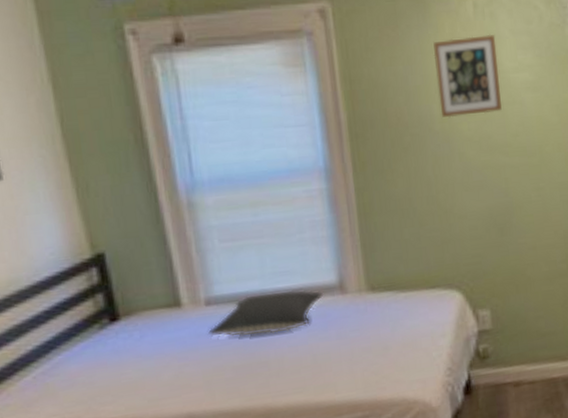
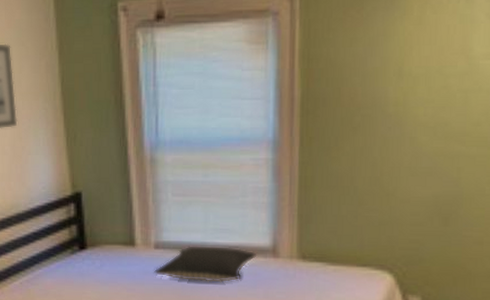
picture frame: present [433,34,502,118] -> none [396,18,469,102]

